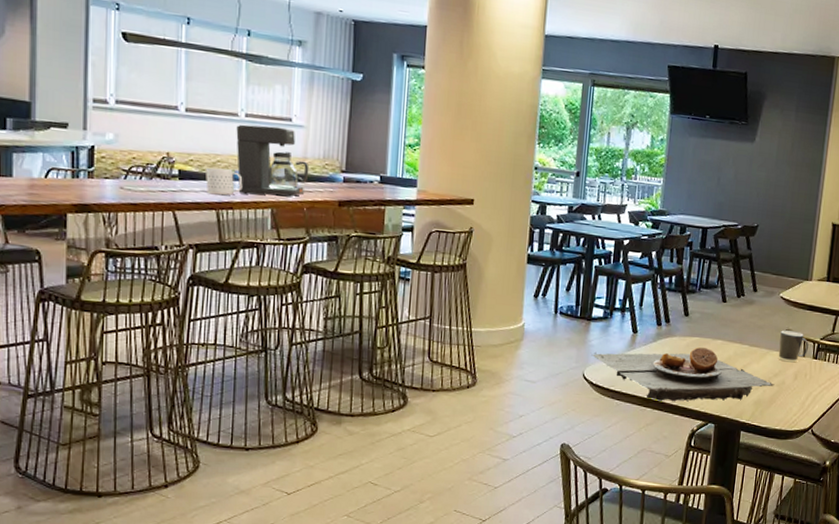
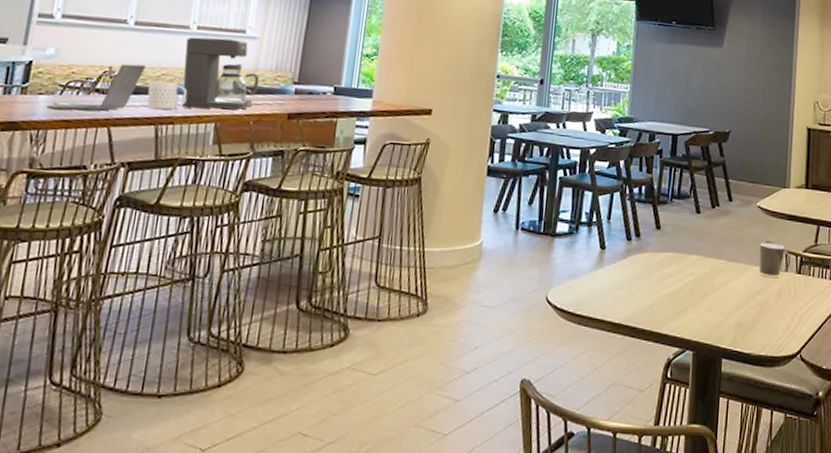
laptop: none [114,149,201,196] -> present [46,63,146,111]
plate: present [591,347,775,401] -> none [555,263,757,326]

